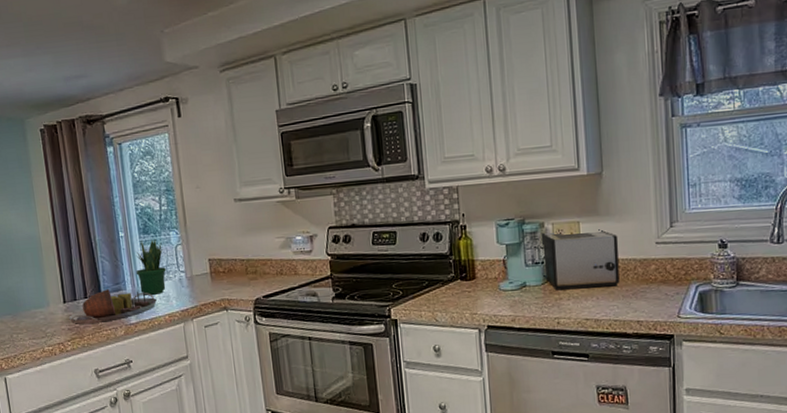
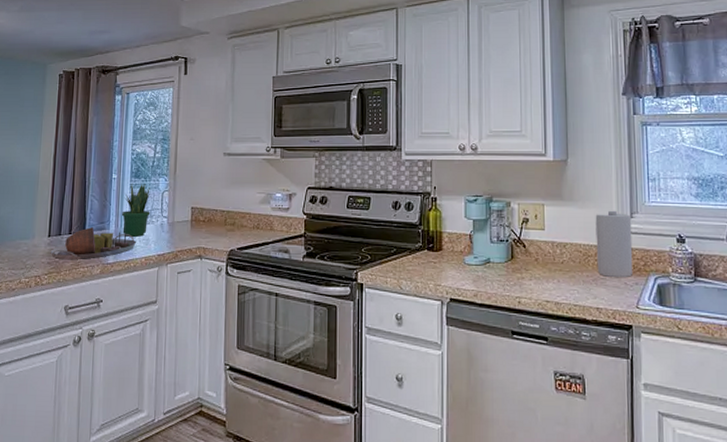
toaster: present [540,229,620,291] -> none [505,211,581,272]
paper towel holder: none [633,221,674,291] -> present [595,210,633,278]

